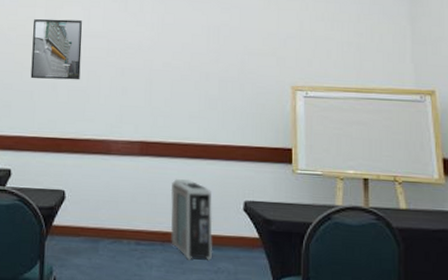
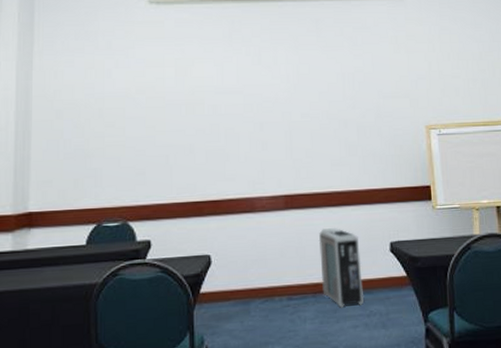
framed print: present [30,19,82,80] -> none [164,77,218,143]

